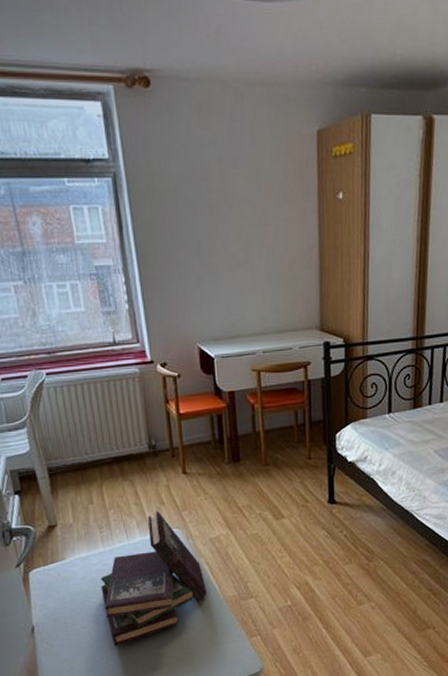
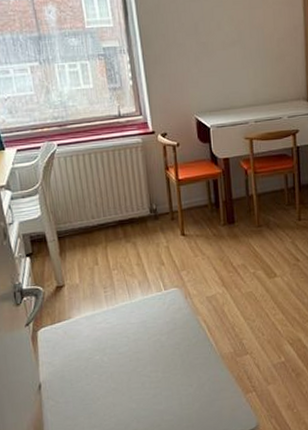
book: present [100,510,207,647] -> none [104,270,204,403]

